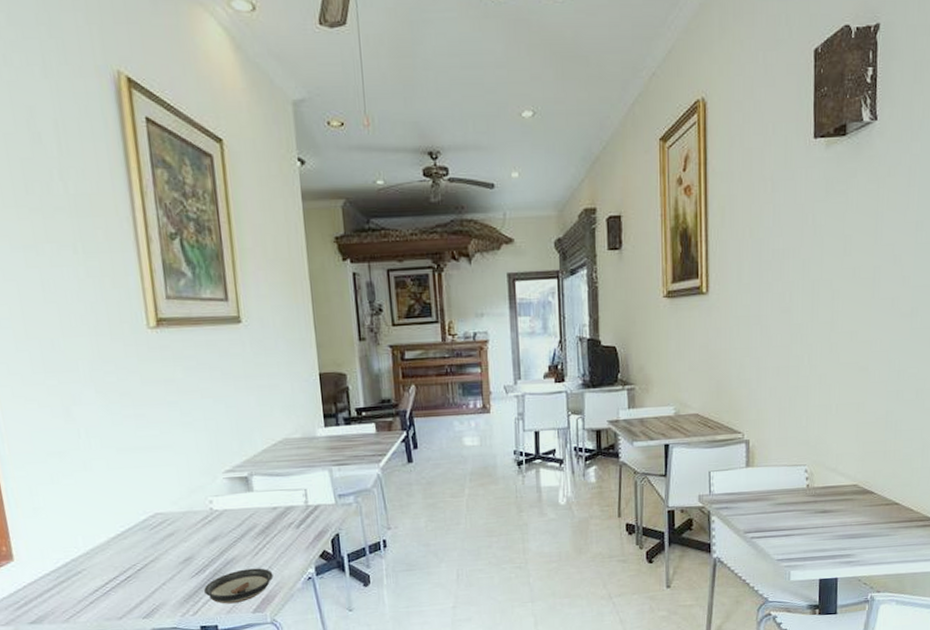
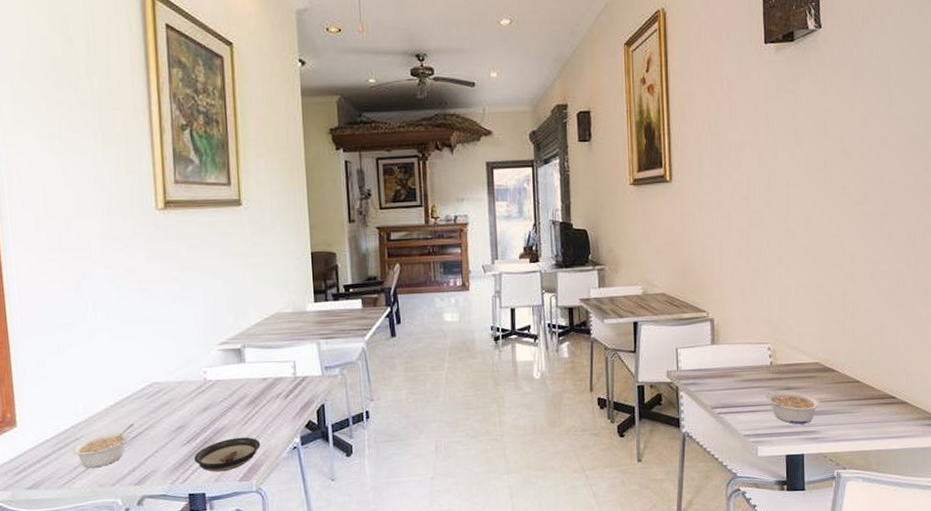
legume: none [74,555,138,602] -> present [72,423,134,469]
legume: none [801,513,857,548] -> present [766,390,820,425]

